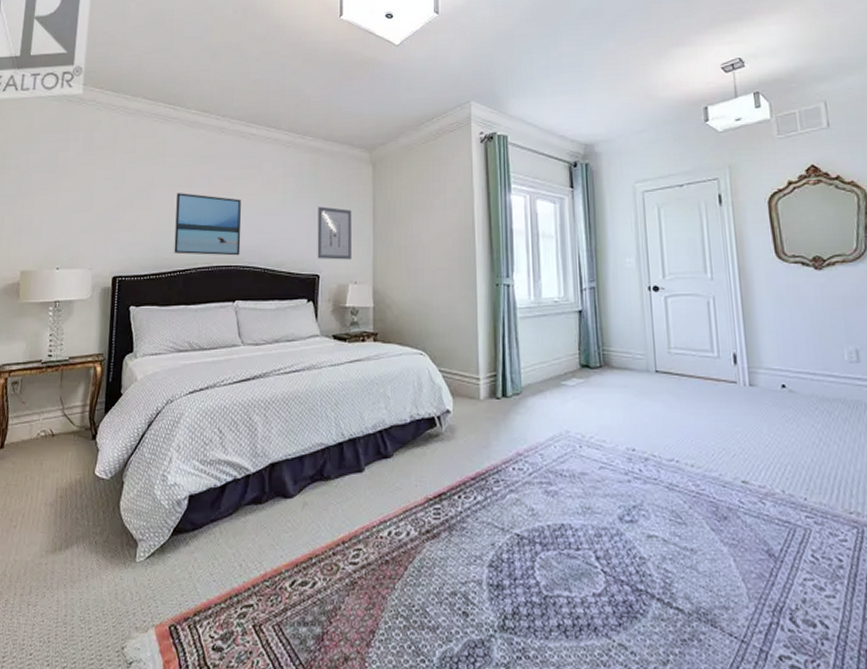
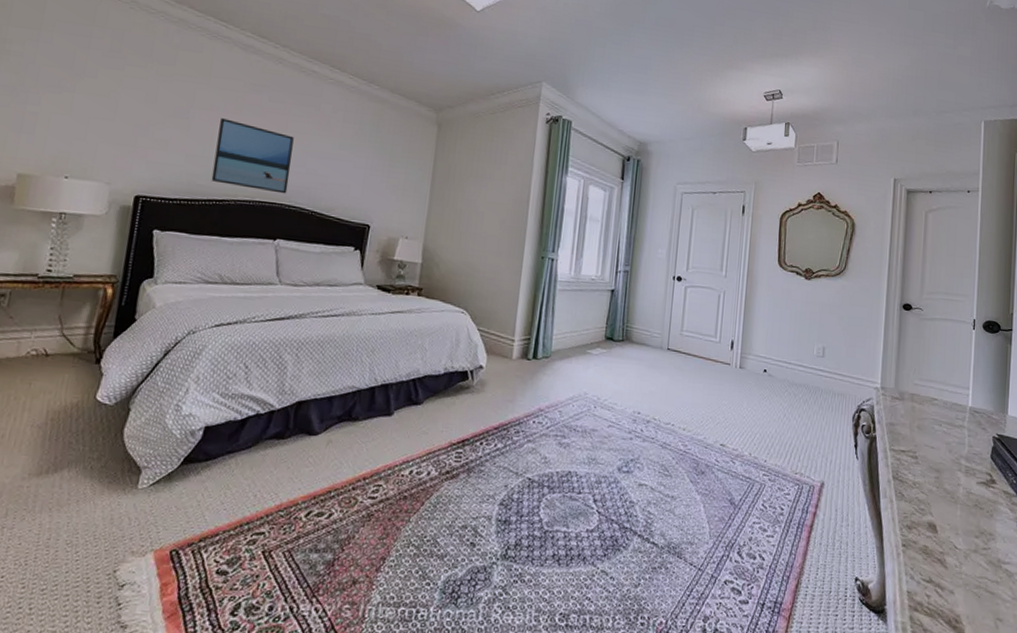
wall art: present [317,206,352,260] -> none [369,157,411,215]

